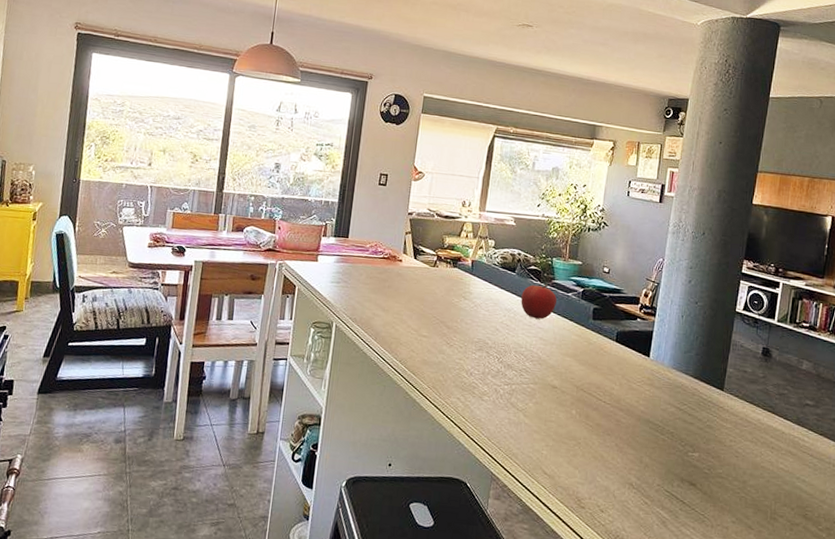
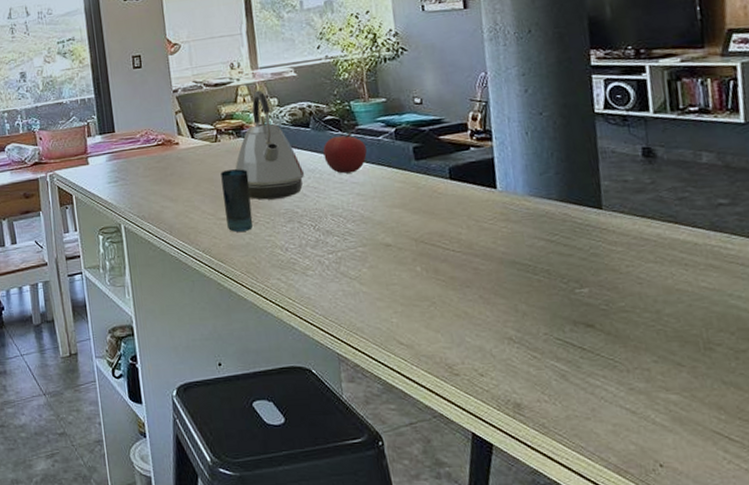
cup: none [425,293,455,352] -> present [221,169,254,233]
kettle: none [445,230,501,329] -> present [235,90,304,200]

